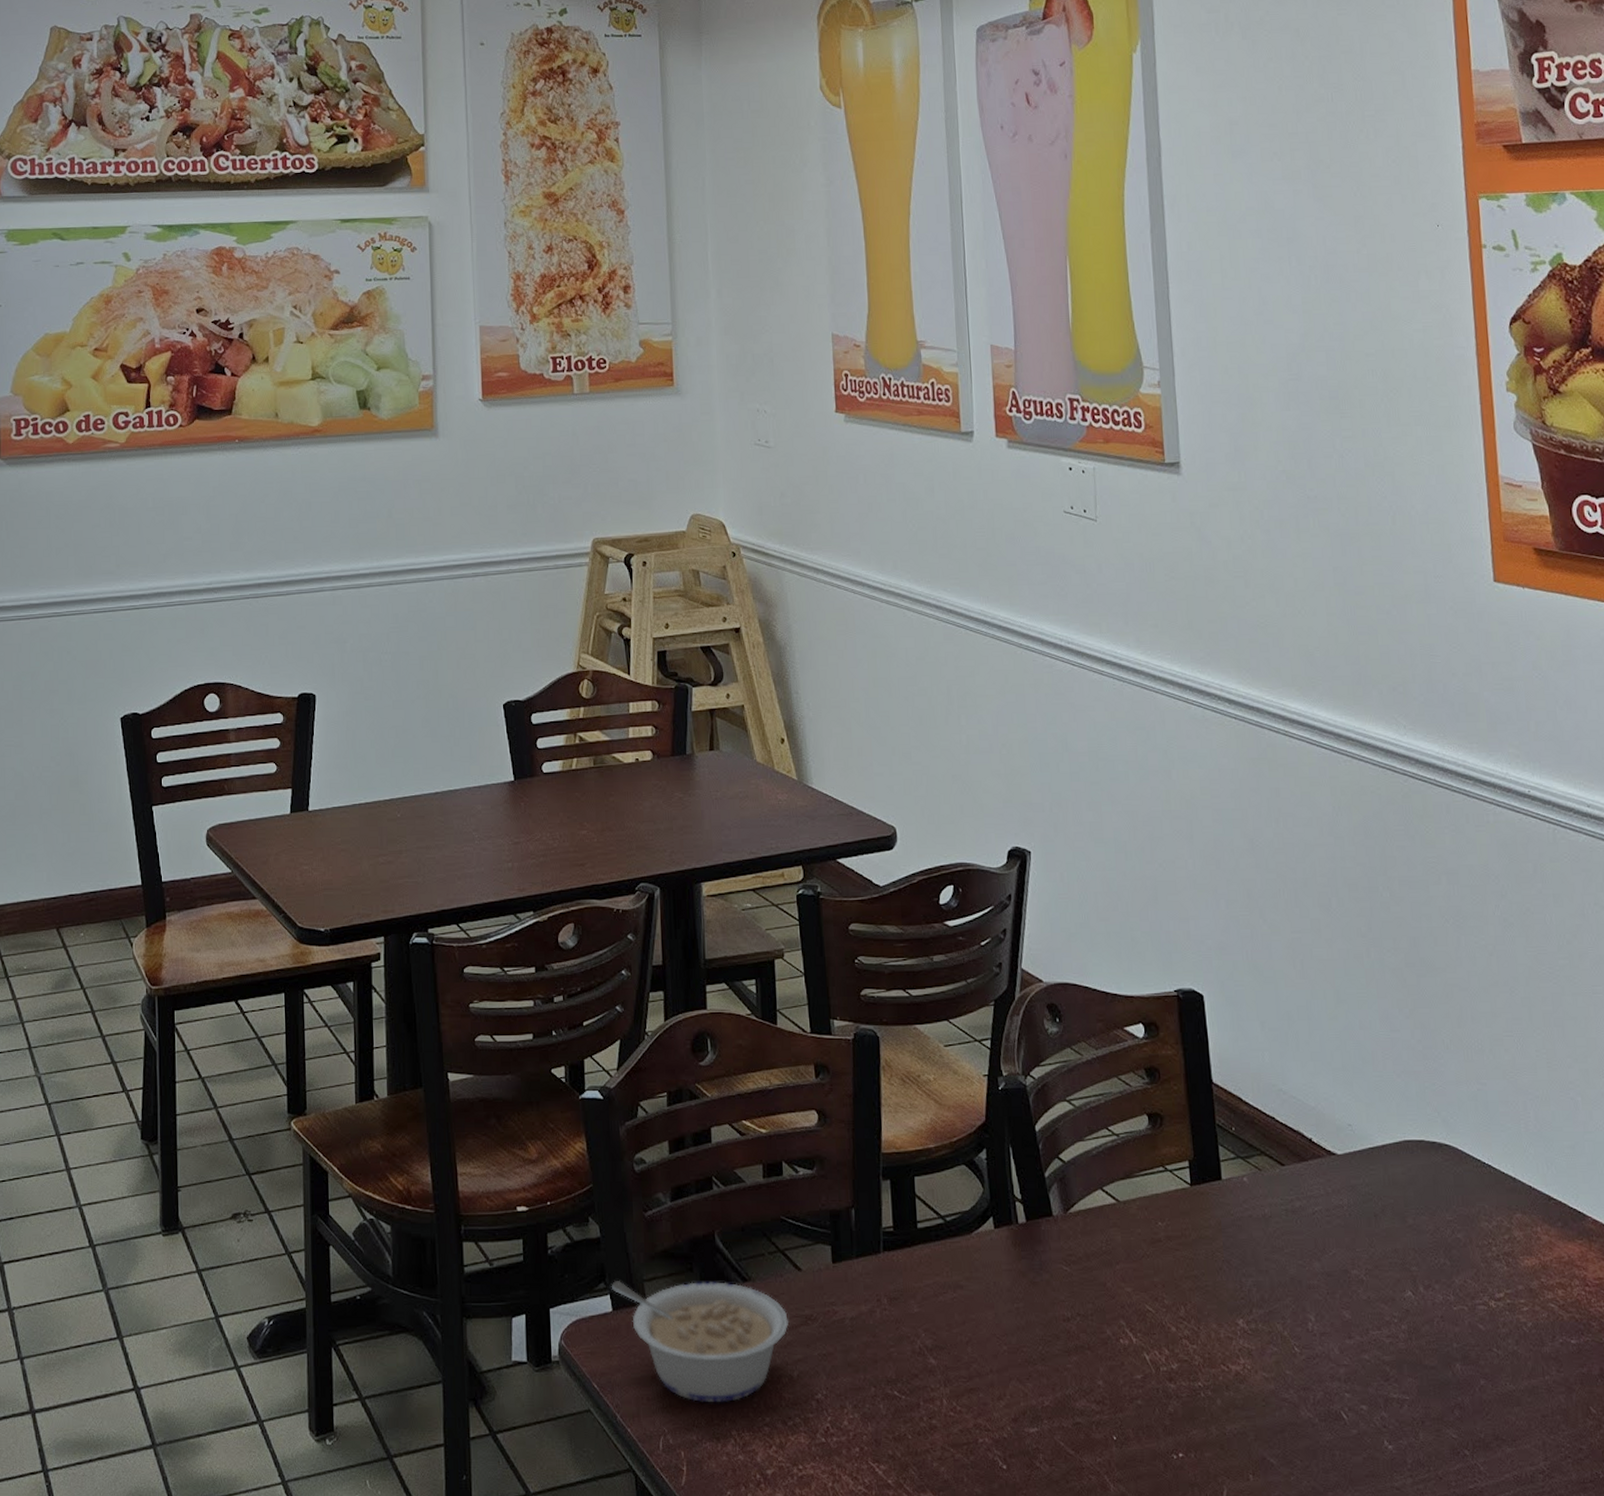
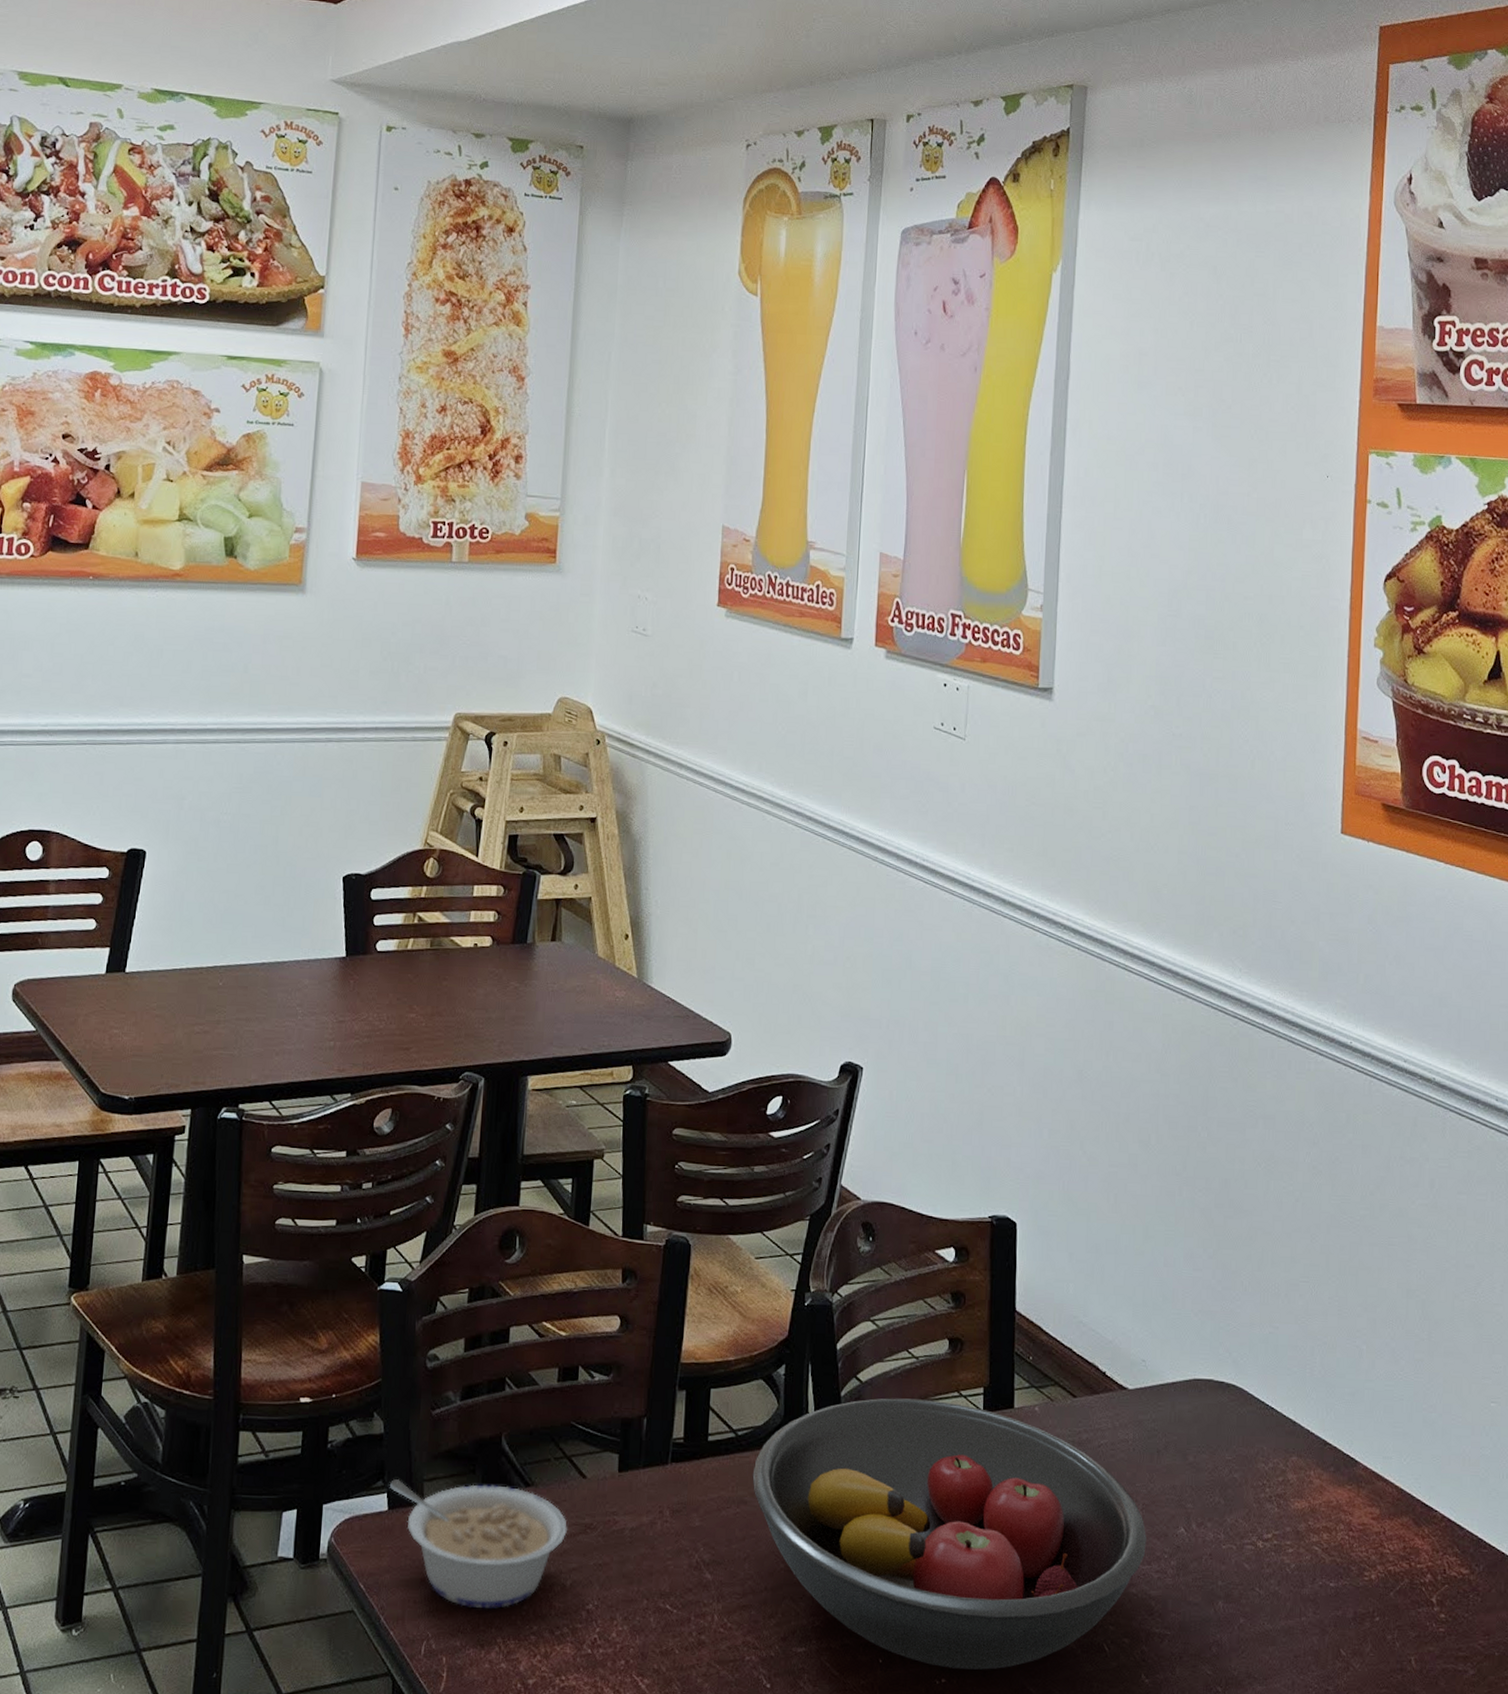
fruit bowl: none [965,1176,1374,1443] -> present [752,1398,1147,1670]

